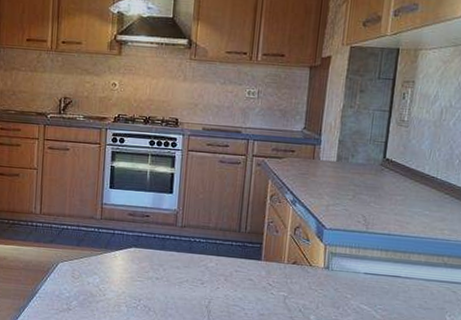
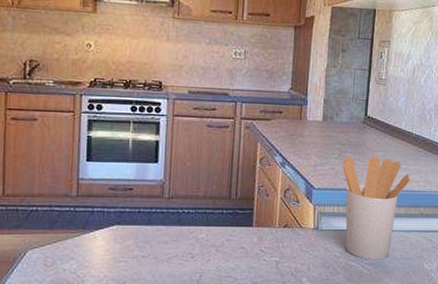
utensil holder: none [356,198,433,307] -> present [342,156,411,260]

